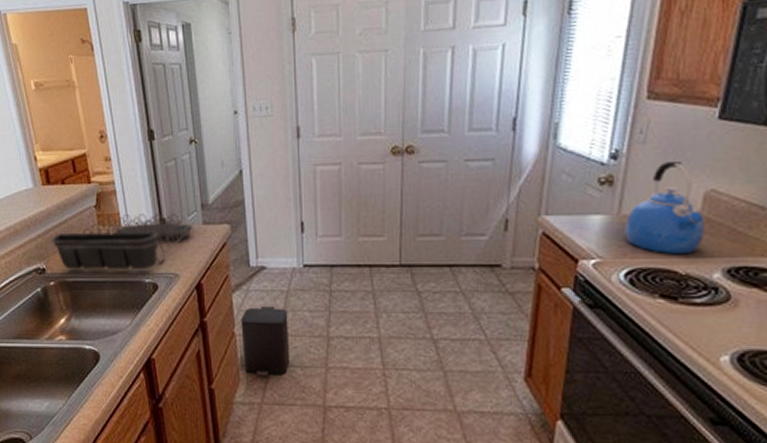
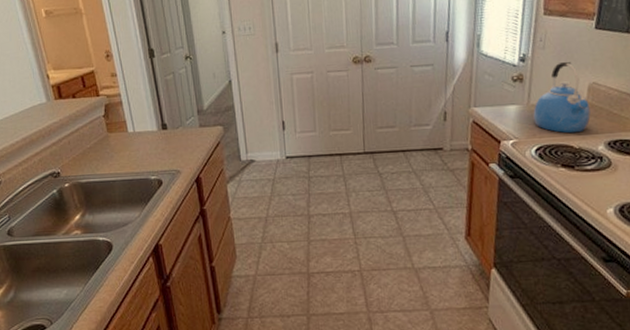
dish rack: present [51,213,193,270] -> none [64,118,191,172]
pedal bin: present [241,305,289,375] -> none [235,192,278,251]

